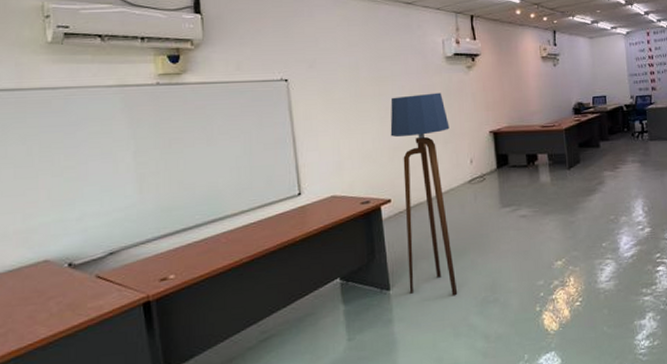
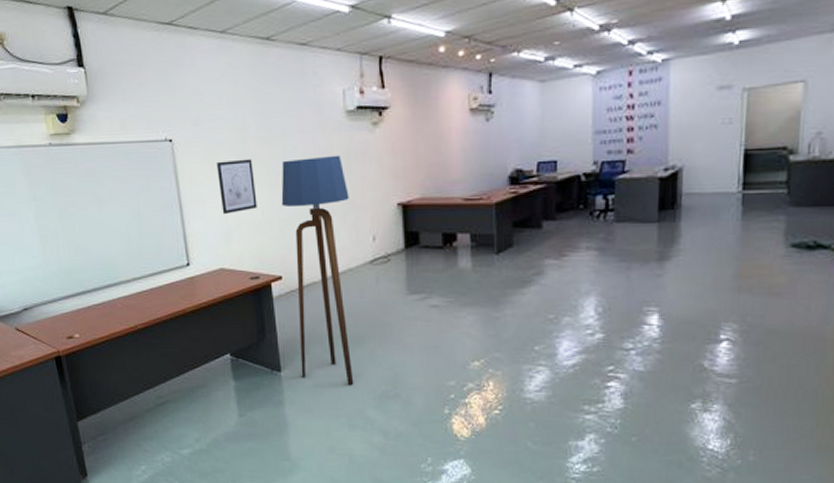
wall art: none [331,96,368,146] -> present [217,159,257,215]

